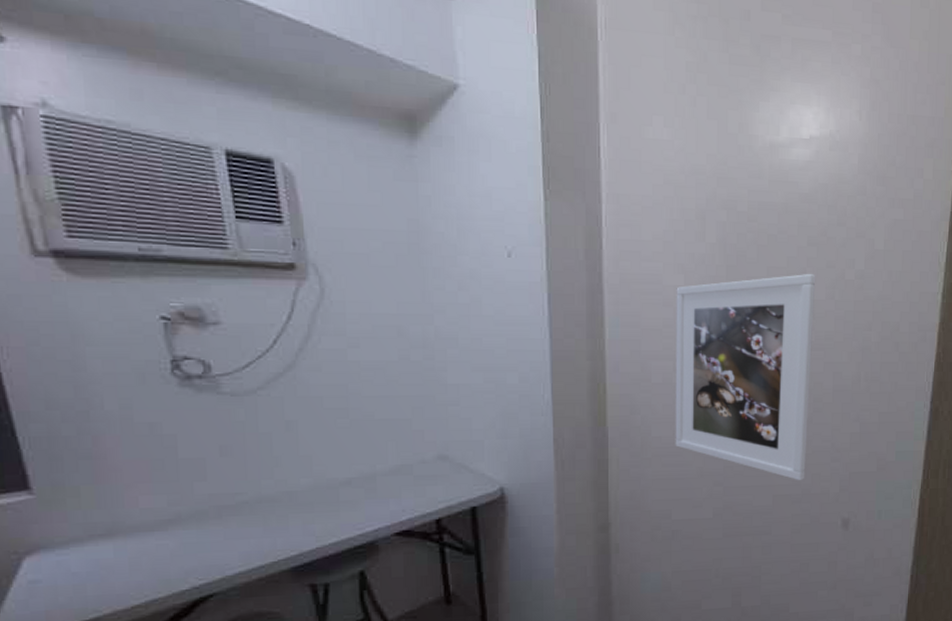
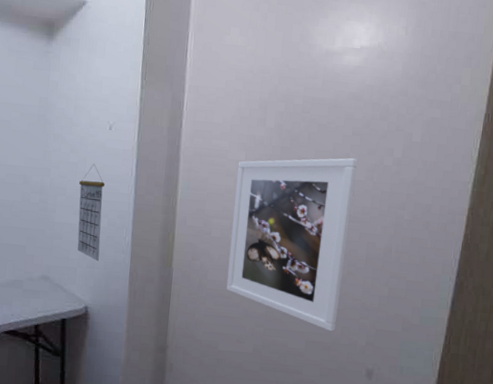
calendar: none [475,303,512,429] -> present [77,164,105,262]

